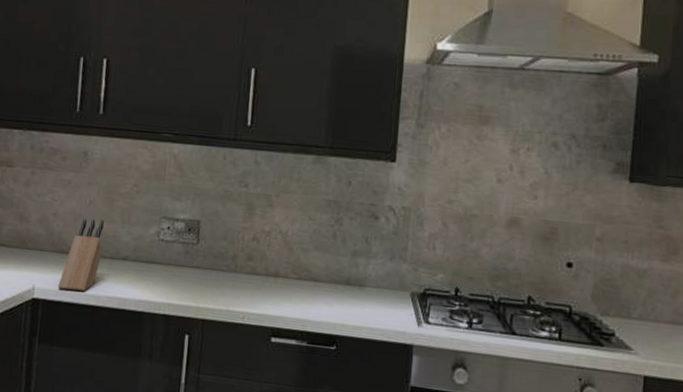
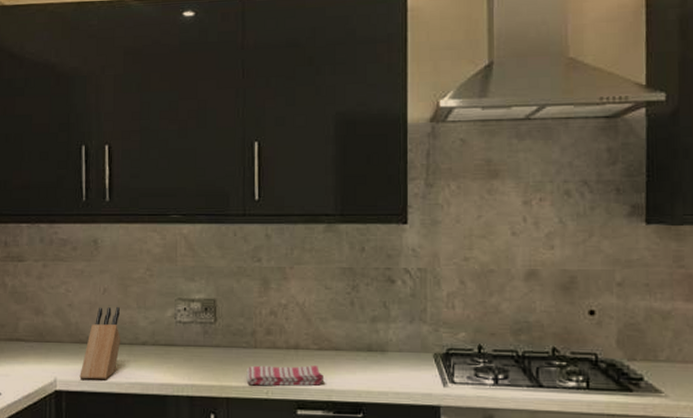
dish towel: none [223,290,301,315] -> present [246,365,325,386]

